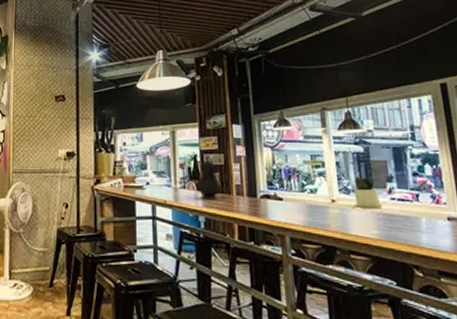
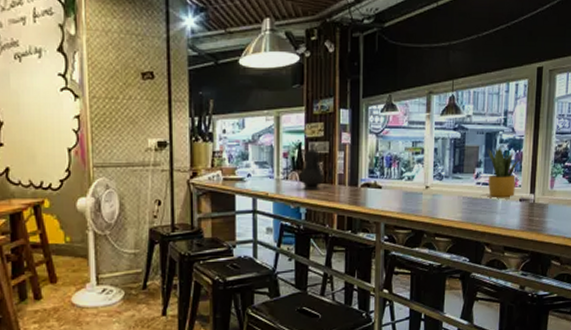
planter: present [353,175,383,208] -> none [445,161,469,193]
planter: none [396,160,440,215] -> present [486,145,519,197]

